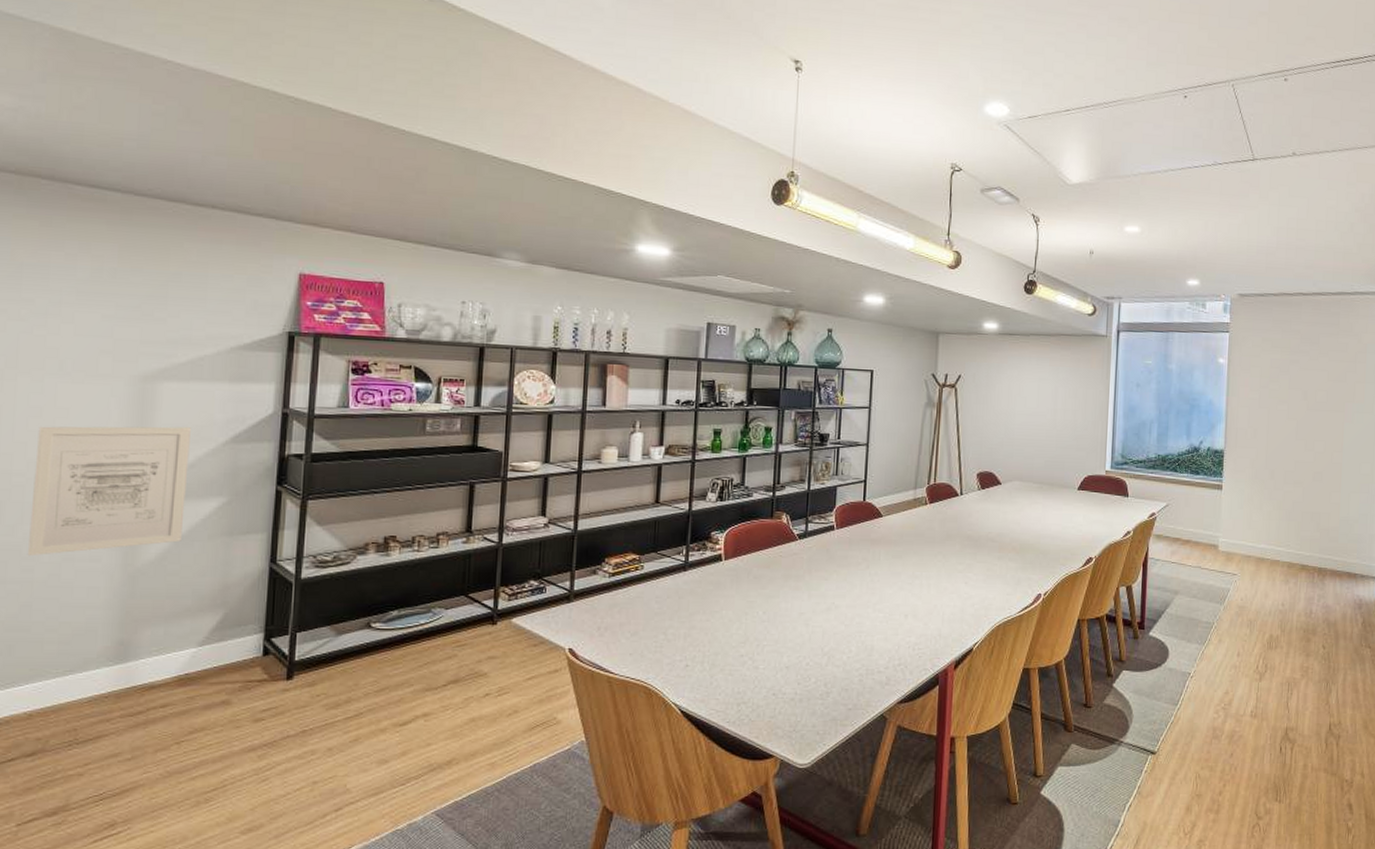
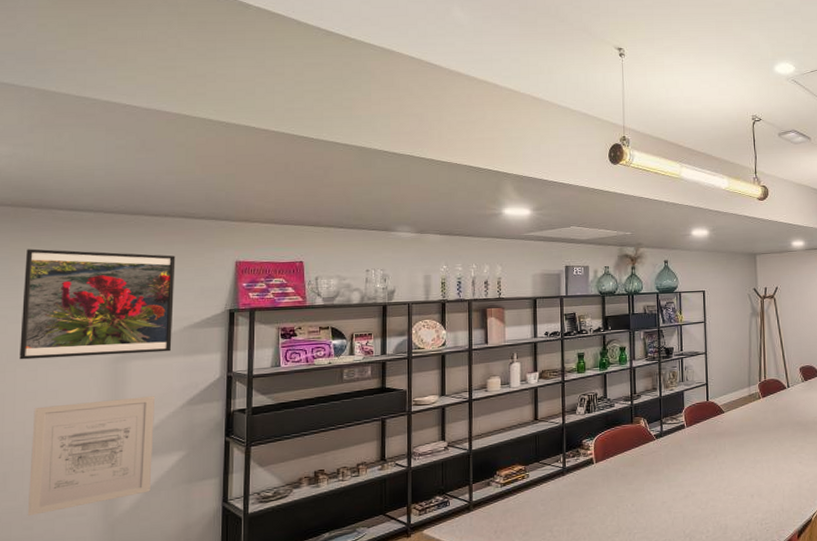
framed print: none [21,229,224,376] -> present [19,248,176,360]

